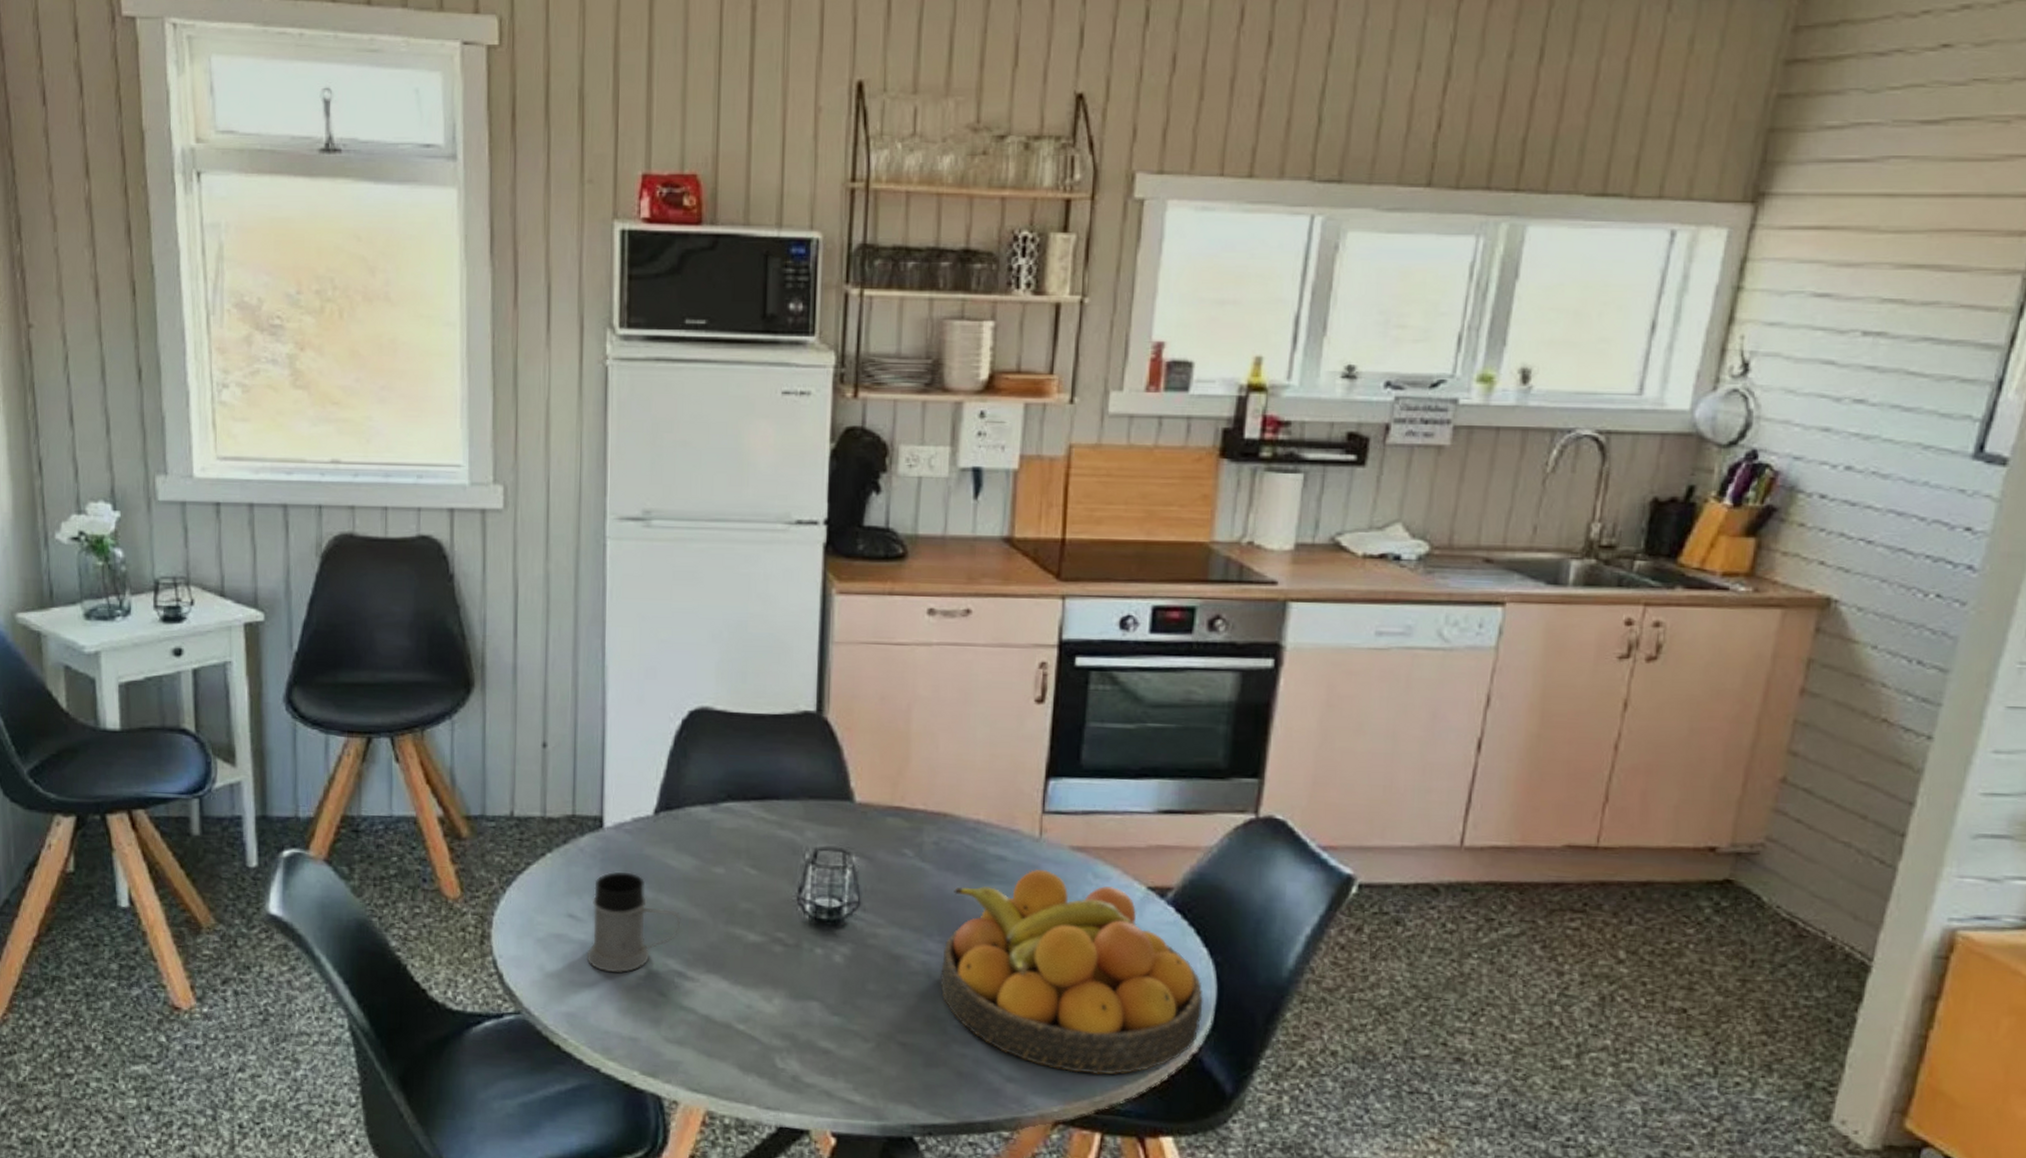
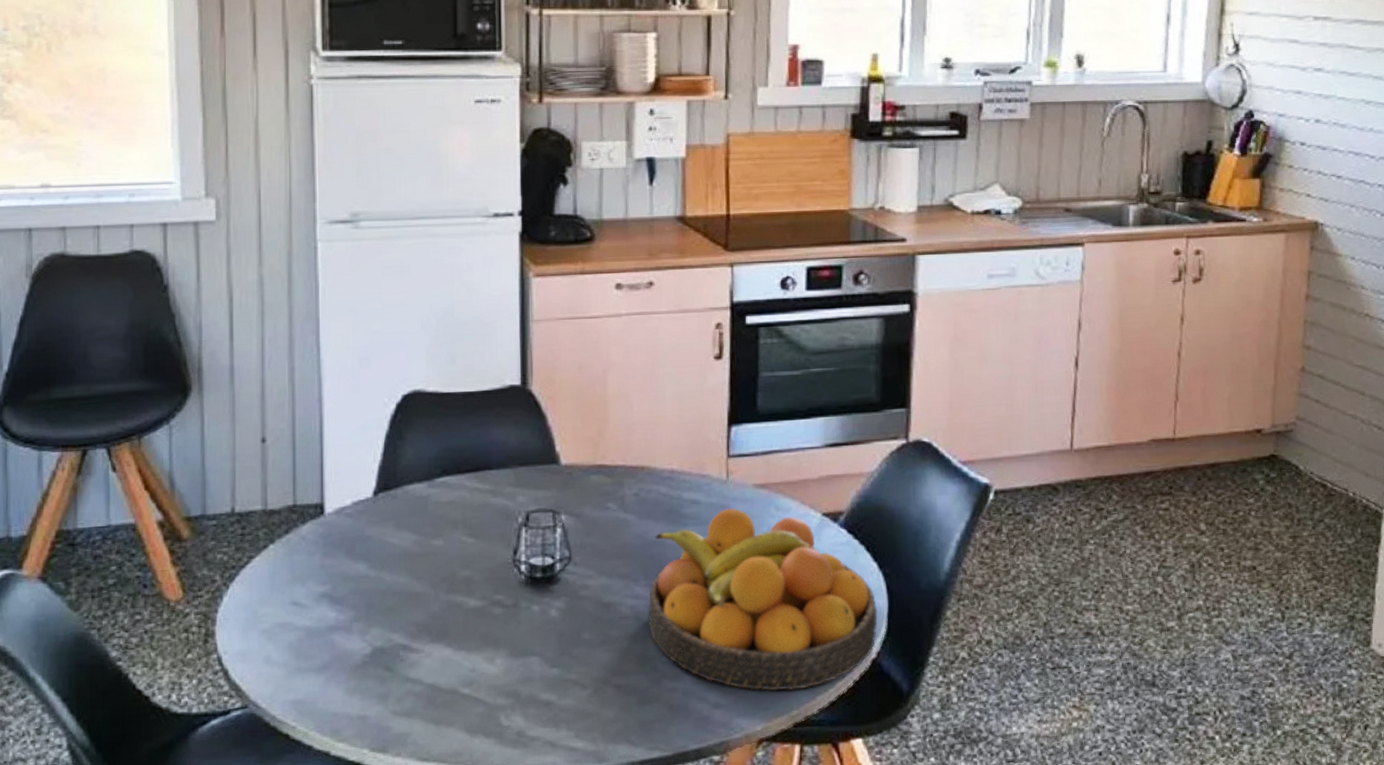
mug: present [586,871,681,973] -> none [312,554,404,655]

